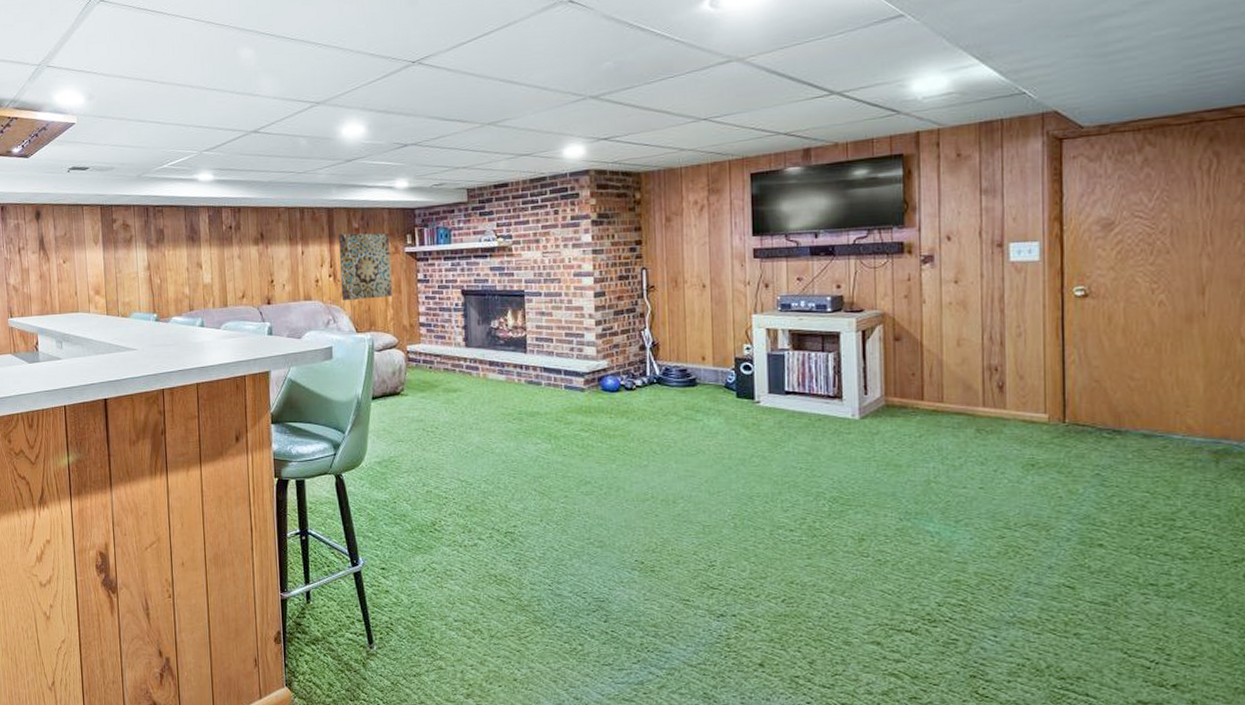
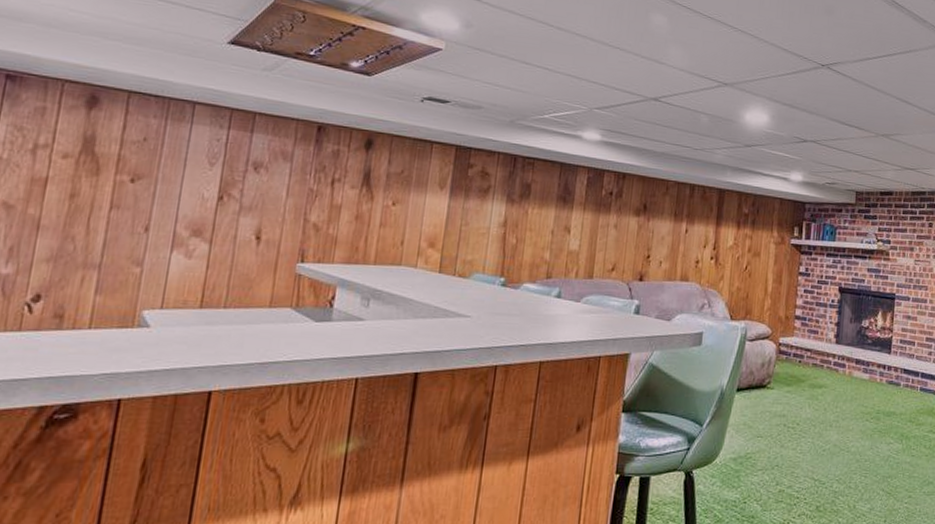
wall art: present [339,233,393,301] -> none [720,217,778,287]

